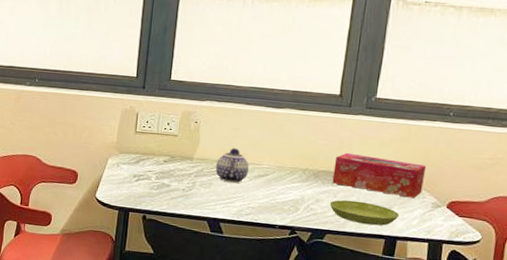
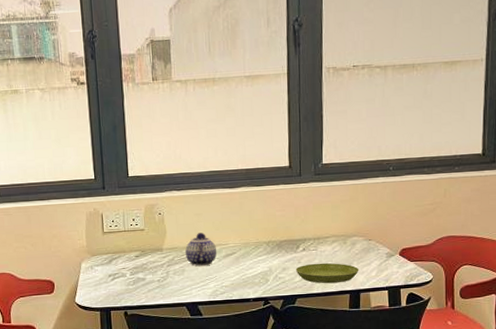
tissue box: present [332,152,427,199] -> none [294,219,377,252]

